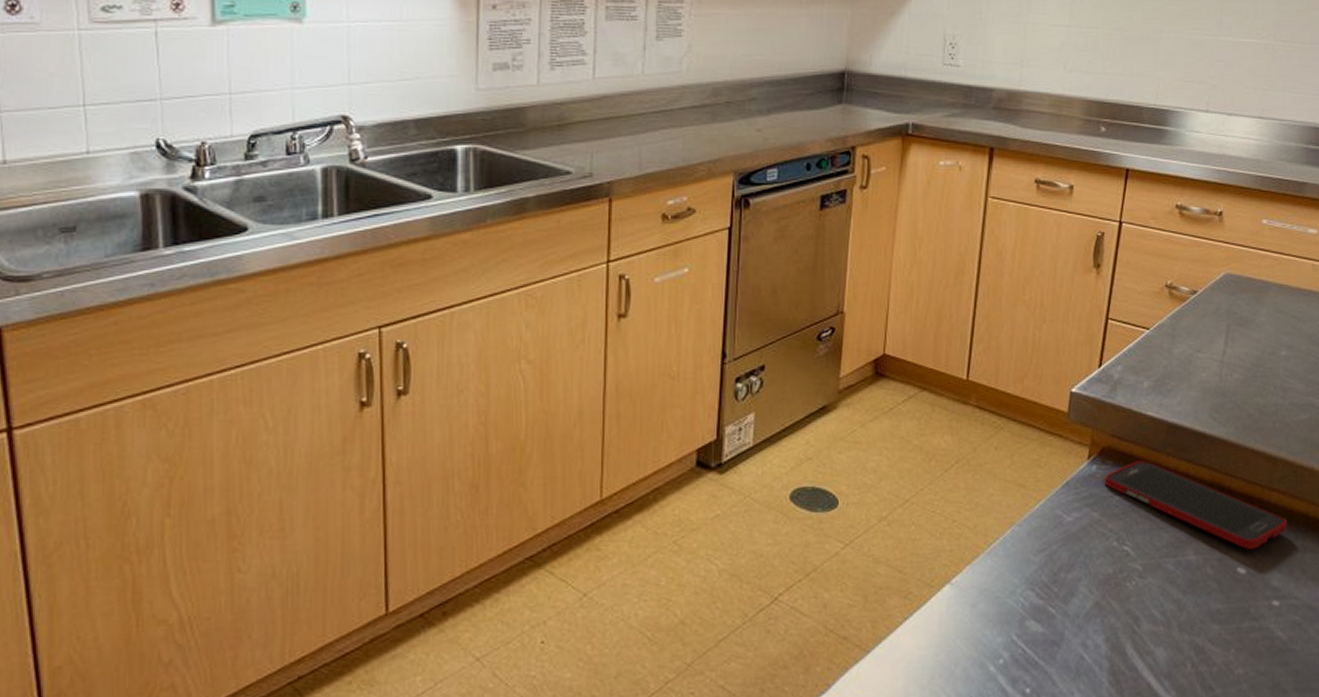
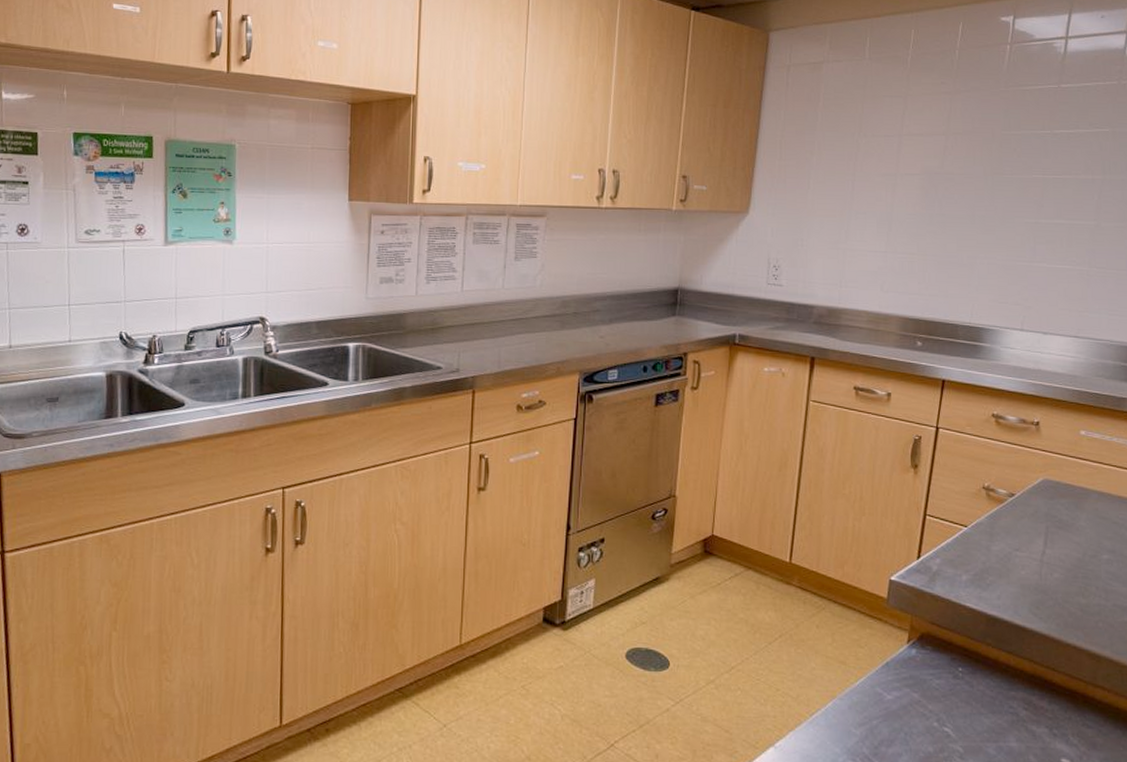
cell phone: present [1104,461,1288,549] -> none [923,648,1114,742]

